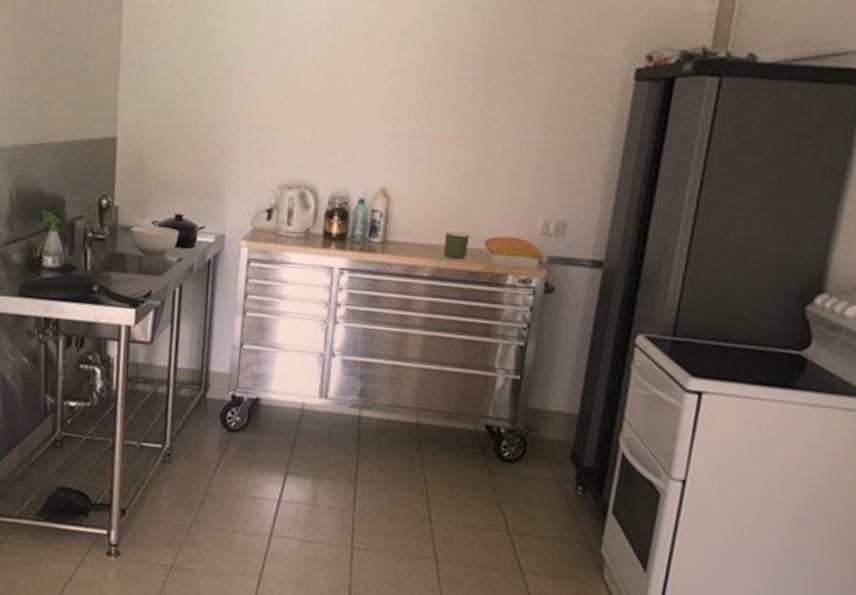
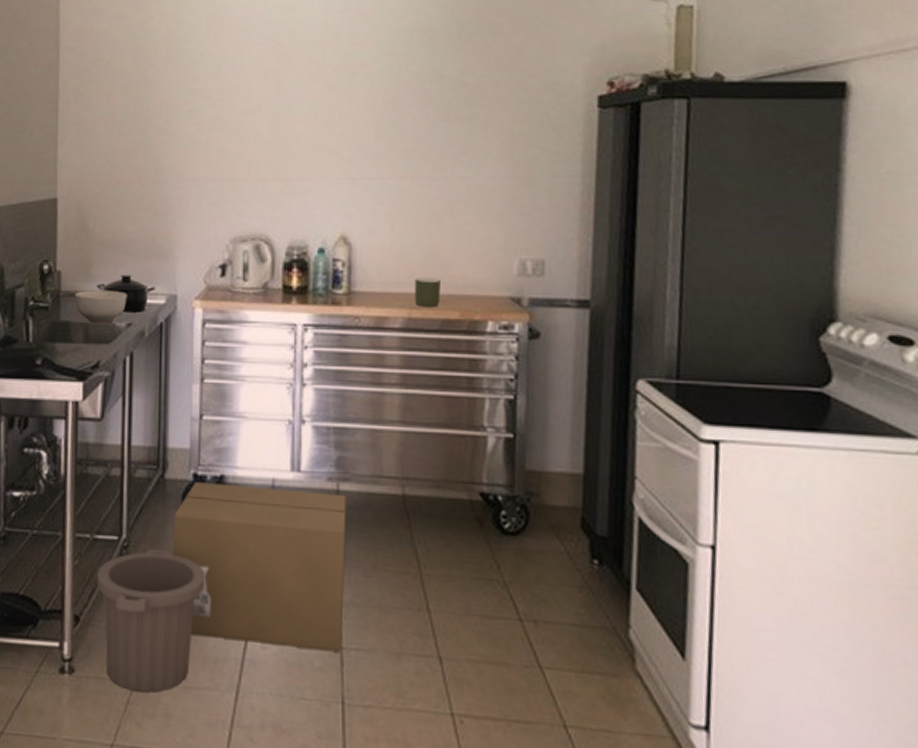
trash can: none [141,457,238,576] -> present [96,549,206,693]
box: none [210,402,367,551] -> present [173,482,347,652]
bread loaf: present [484,235,544,270] -> none [457,278,524,315]

